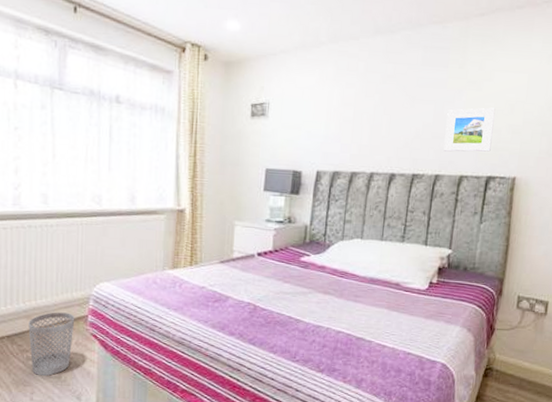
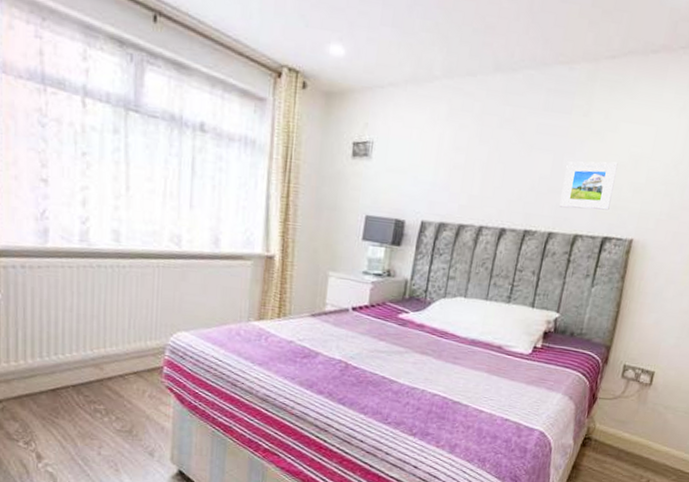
wastebasket: present [28,312,75,376] -> none [96,361,149,430]

